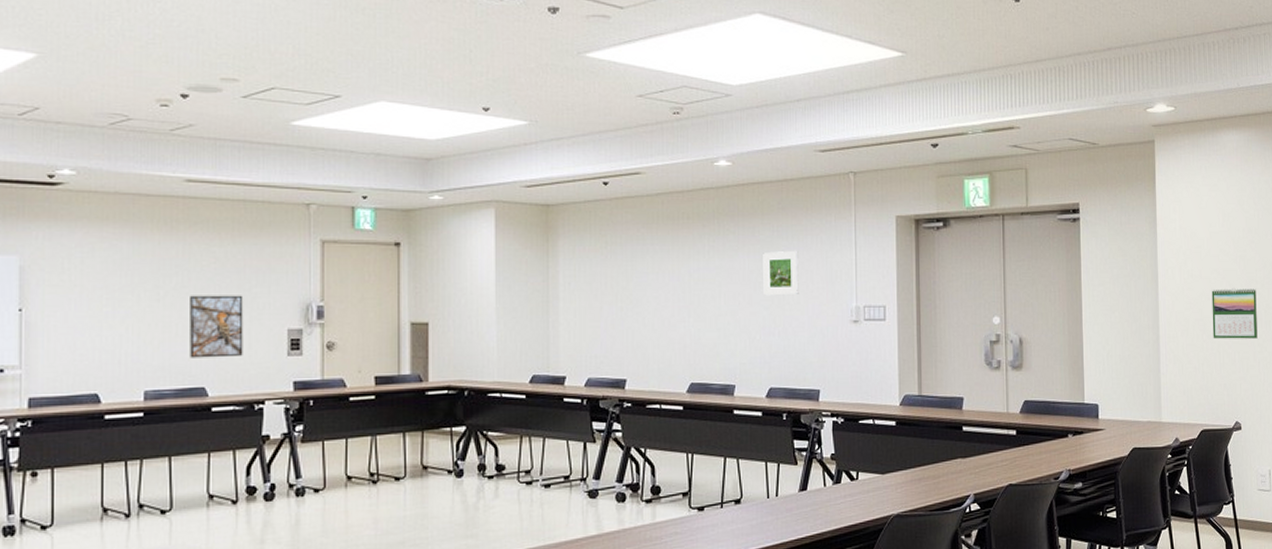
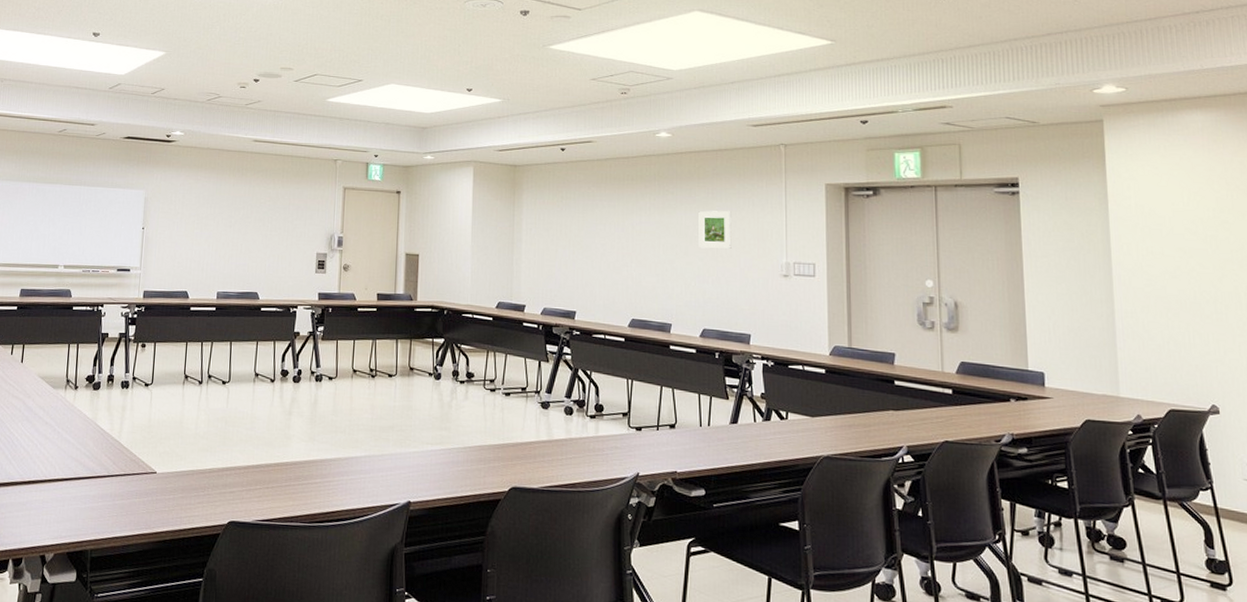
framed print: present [190,295,244,358] -> none [248,224,287,271]
calendar: present [1211,288,1258,339] -> none [1176,267,1237,321]

